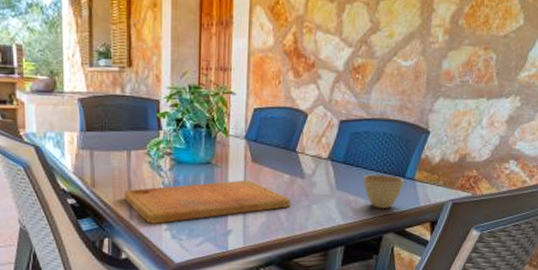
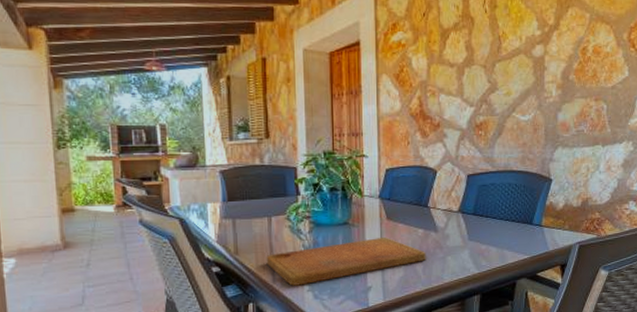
cup: present [363,173,404,210] -> none [493,222,532,256]

